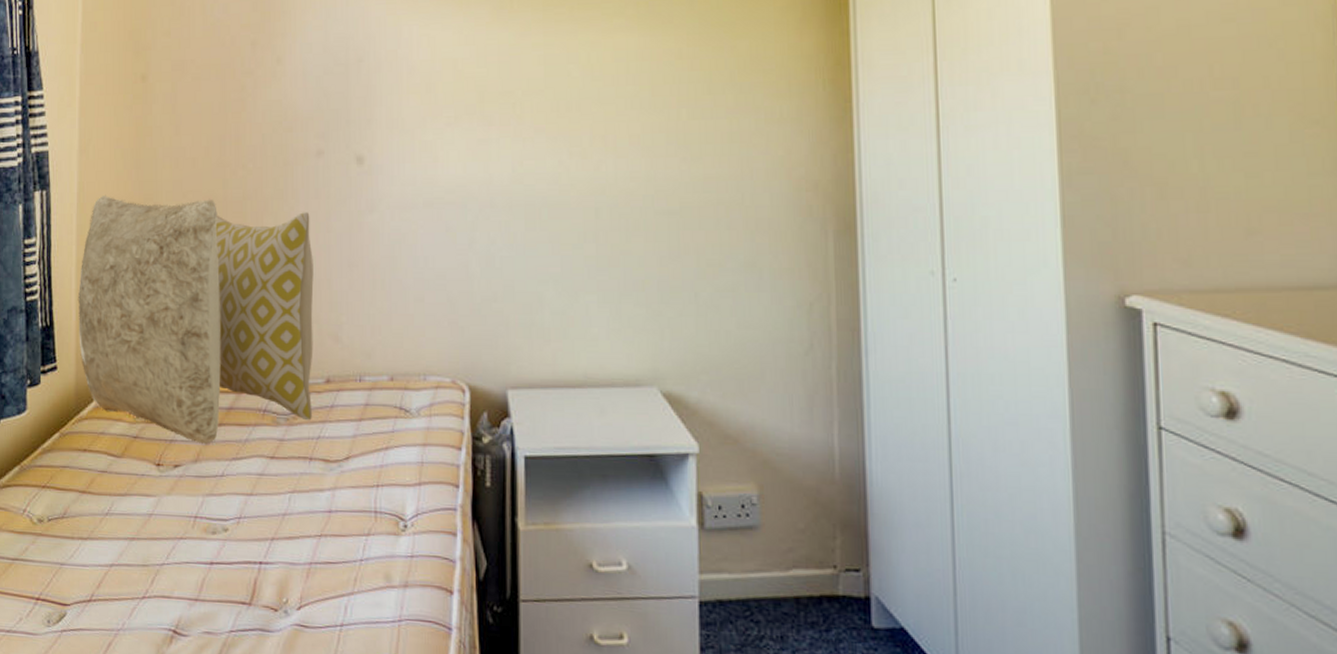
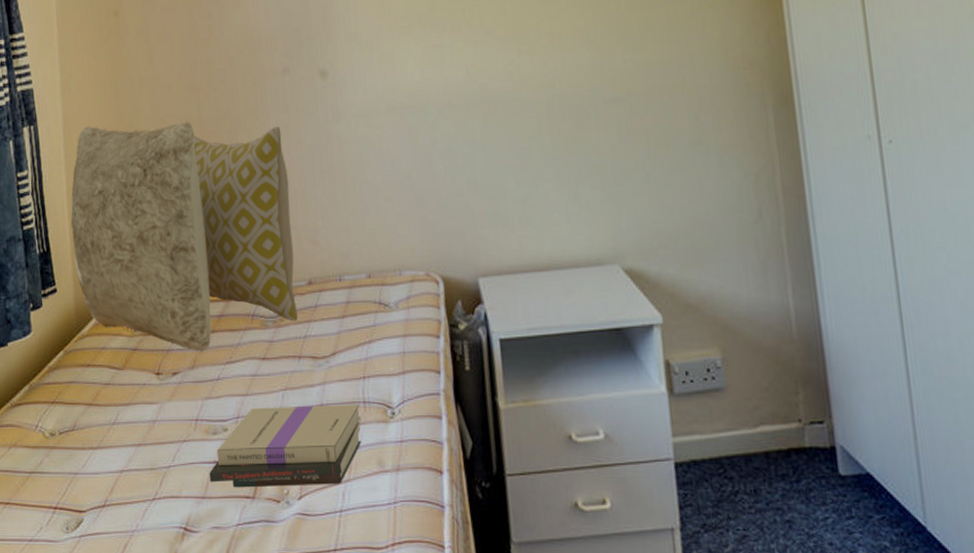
books: none [204,508,371,597] -> present [209,404,362,488]

